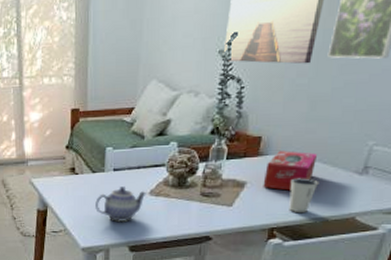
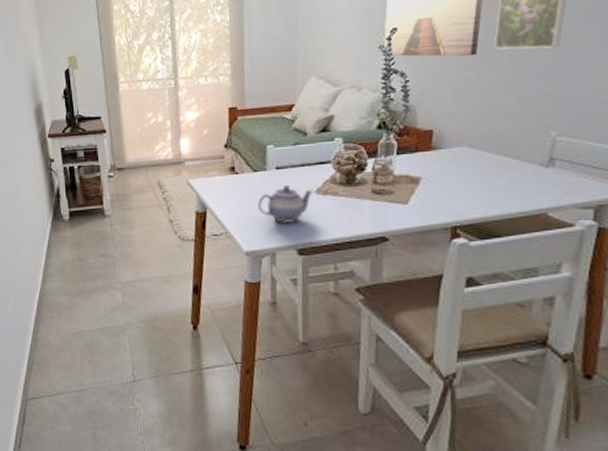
tissue box: present [263,151,317,191] -> none [439,144,496,186]
dixie cup: present [289,178,319,213] -> none [469,172,502,210]

